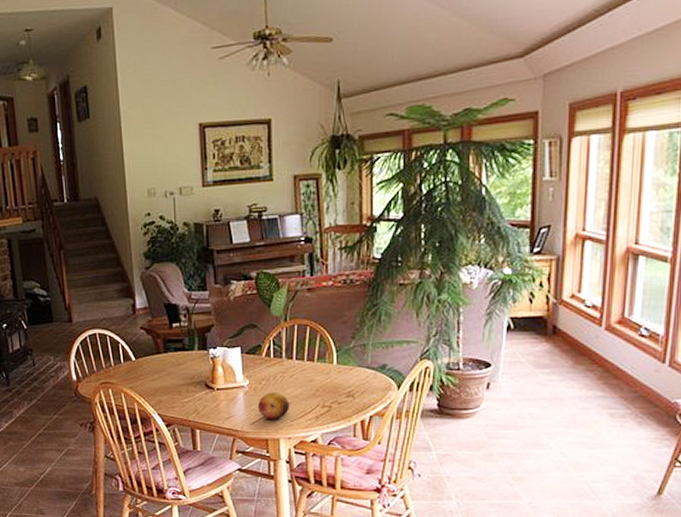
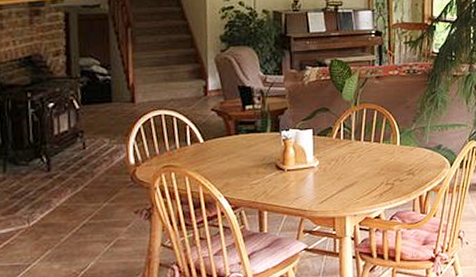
fruit: present [258,392,290,419] -> none [327,172,357,198]

